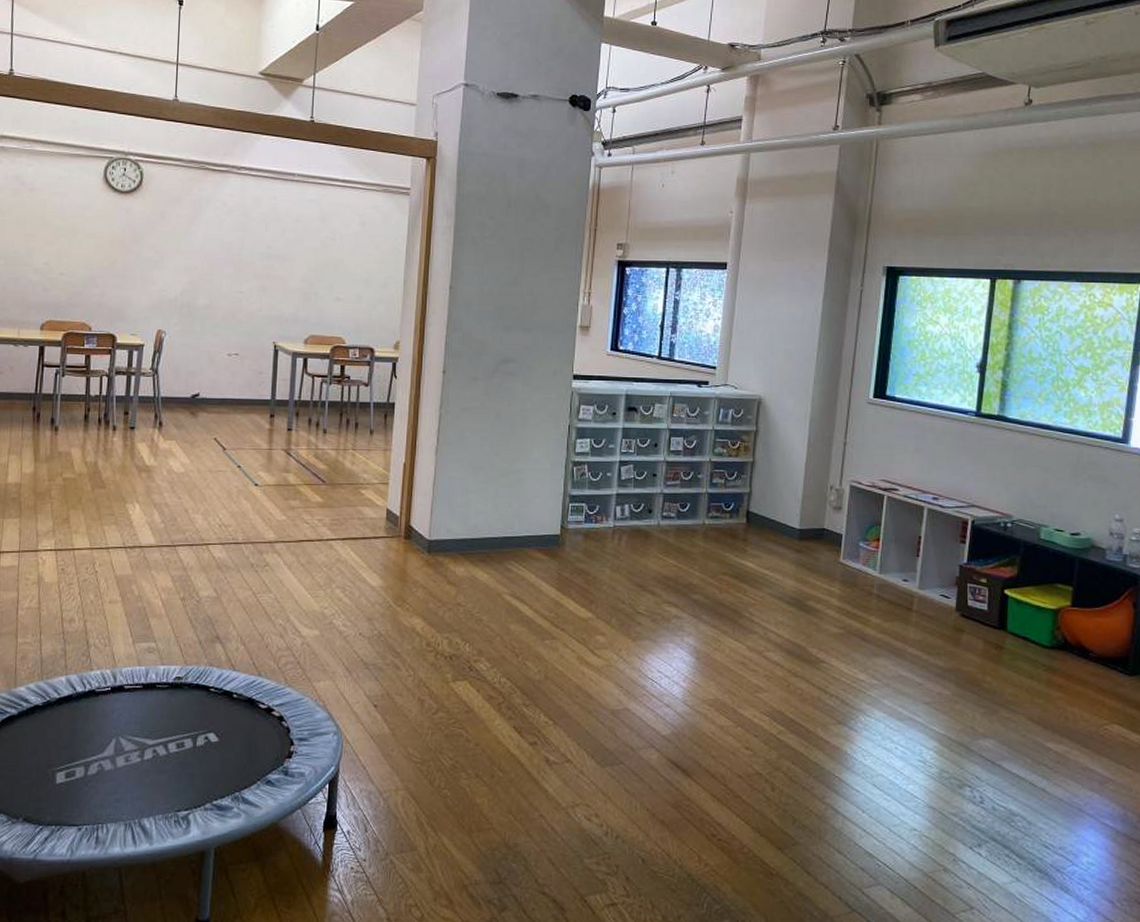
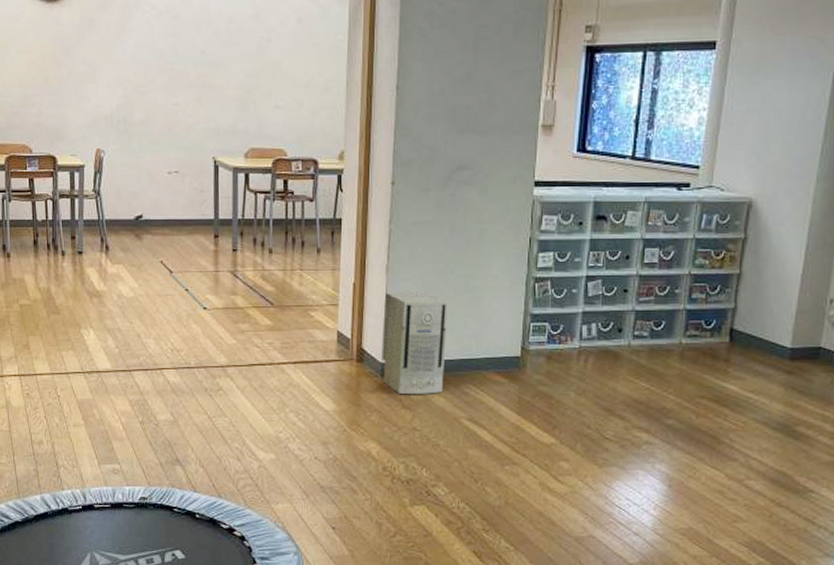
air purifier: none [429,471,494,570] -> present [382,291,449,394]

